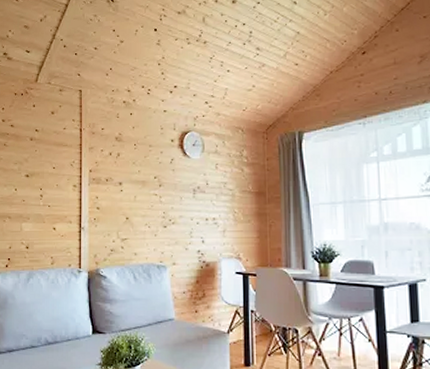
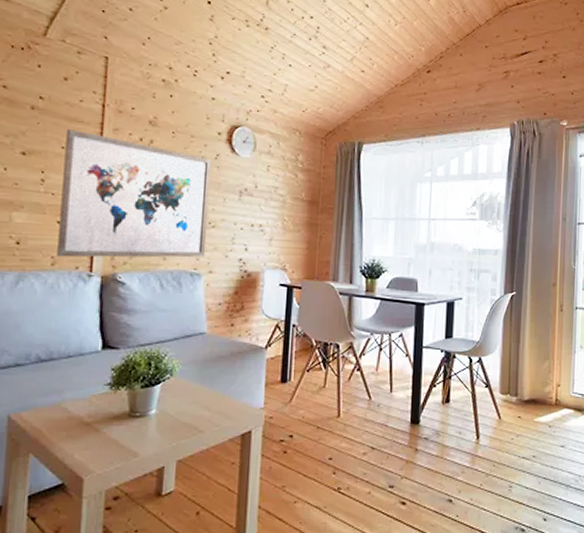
wall art: none [55,152,169,257] -> present [57,129,212,258]

